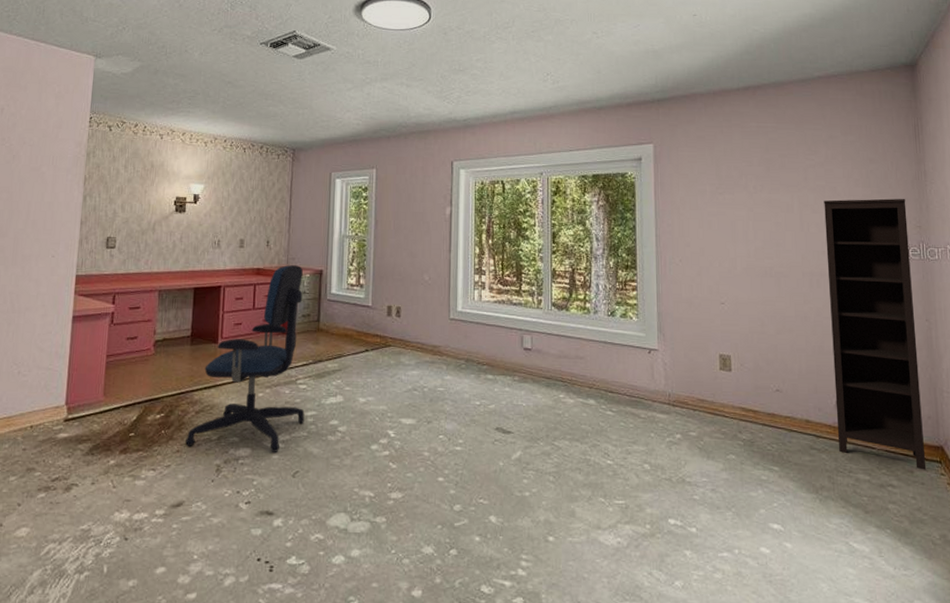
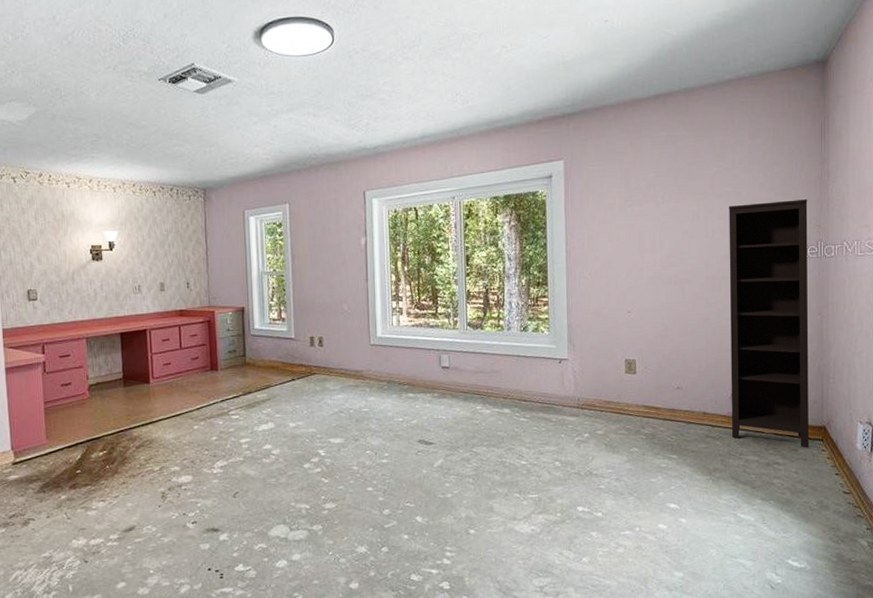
office chair: present [185,265,305,452] -> none [130,304,240,478]

